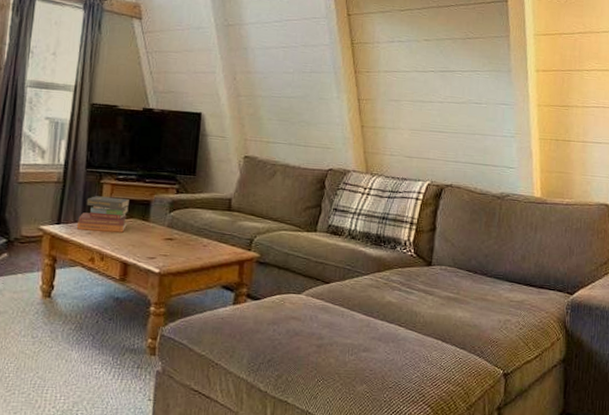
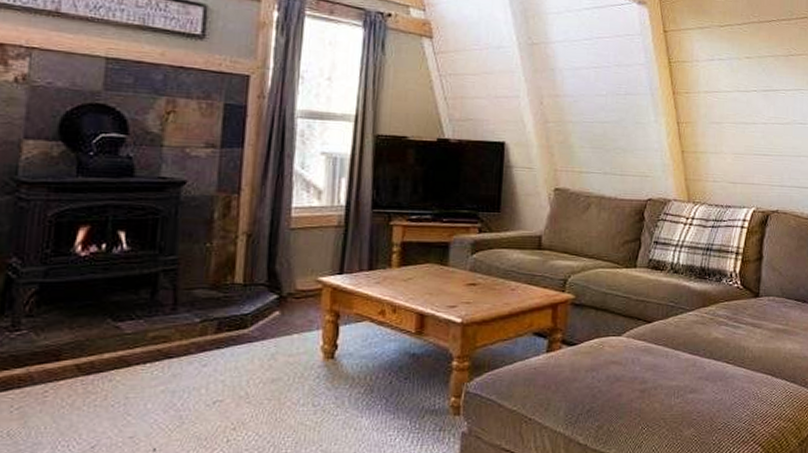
books: present [77,196,129,233] -> none [364,240,424,280]

